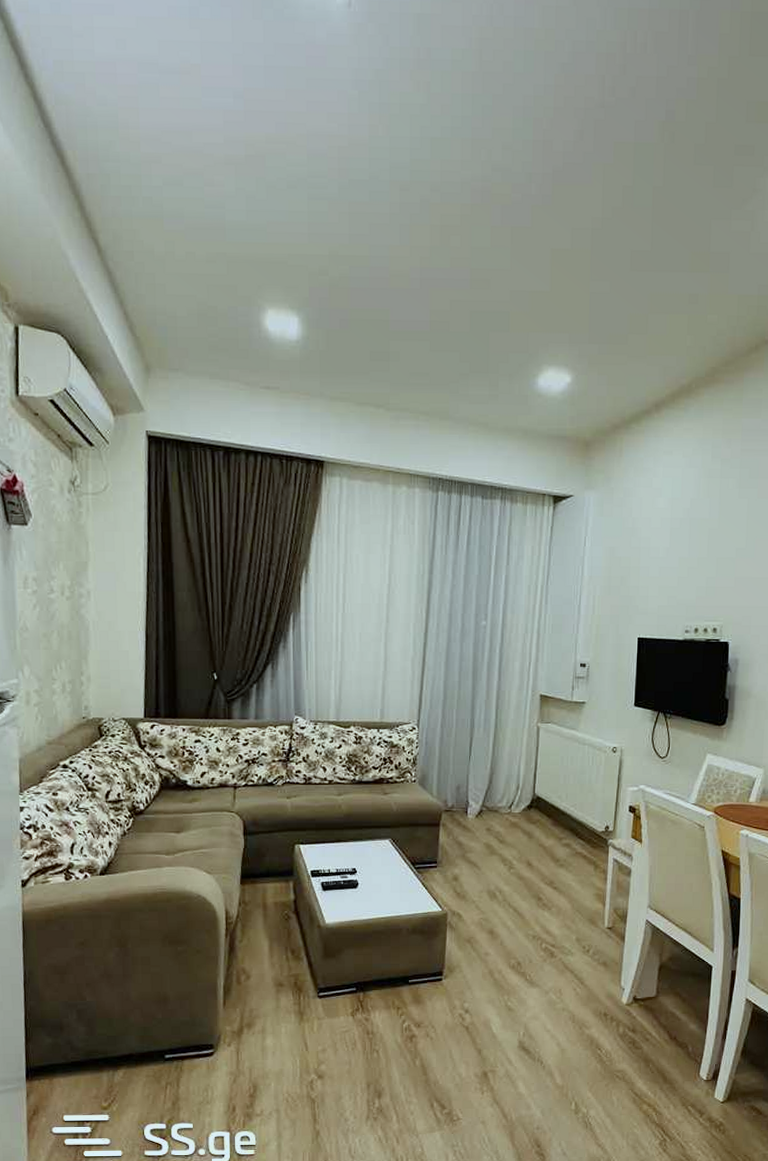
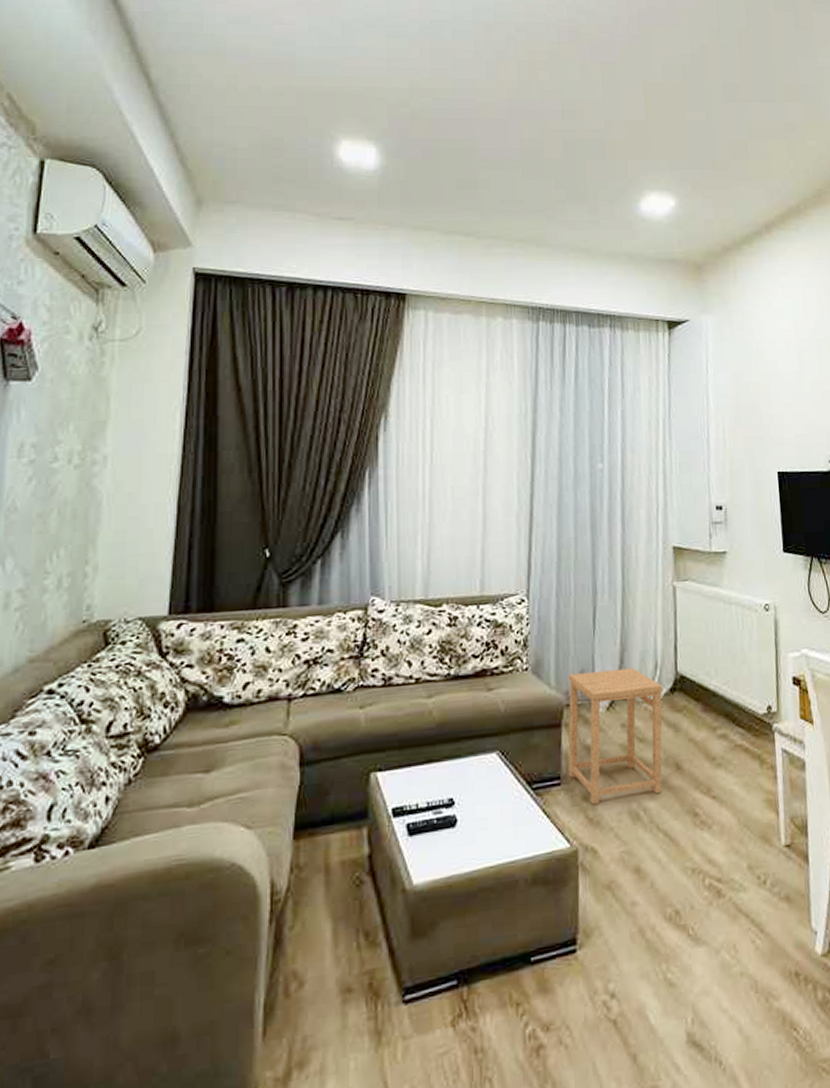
side table: none [444,787,522,884] -> present [568,667,663,805]

